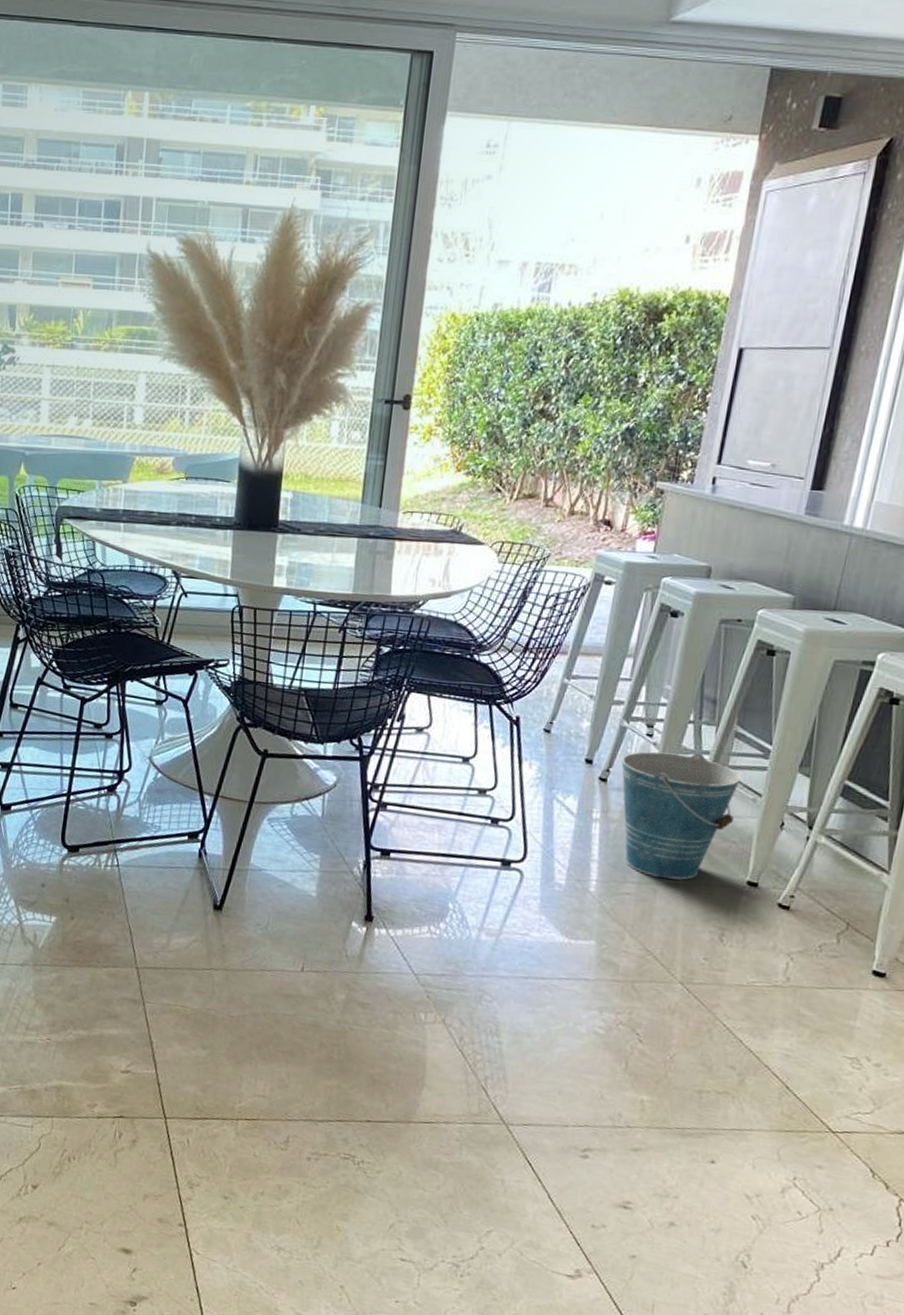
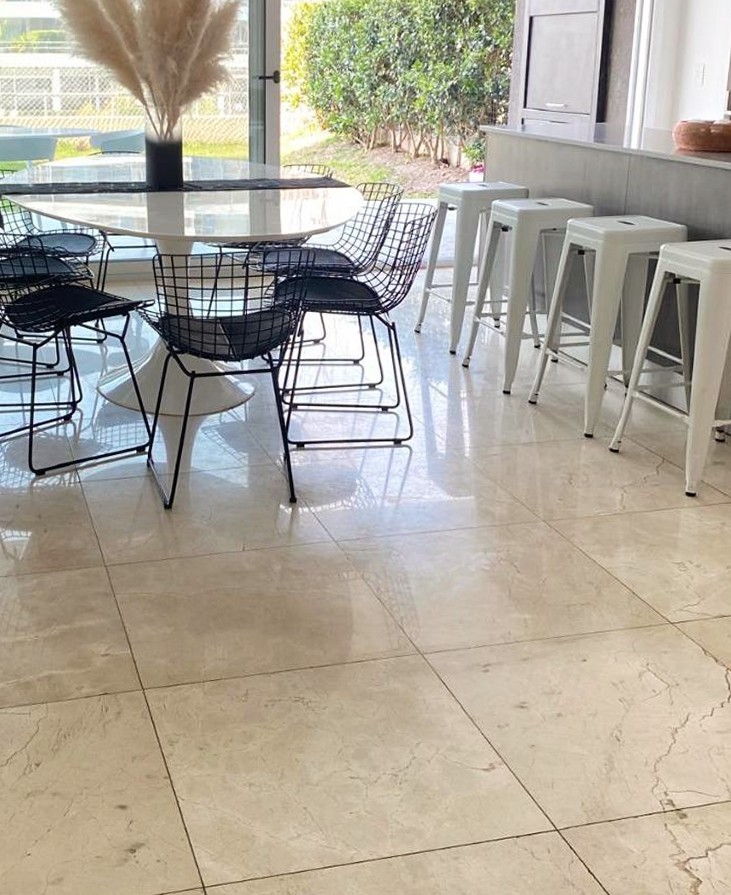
bucket: present [621,751,742,880] -> none [478,337,571,439]

